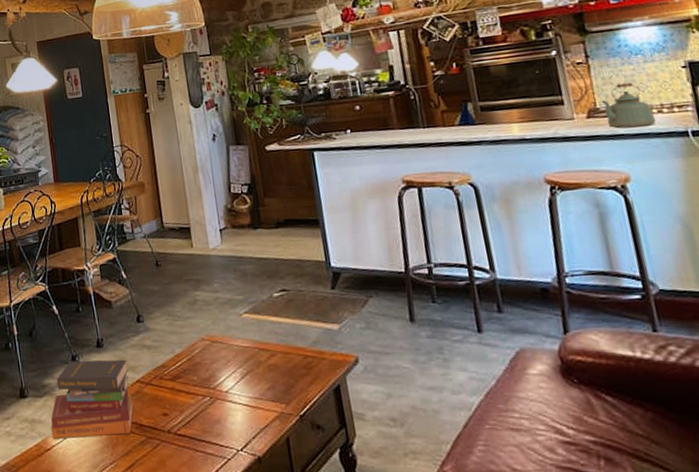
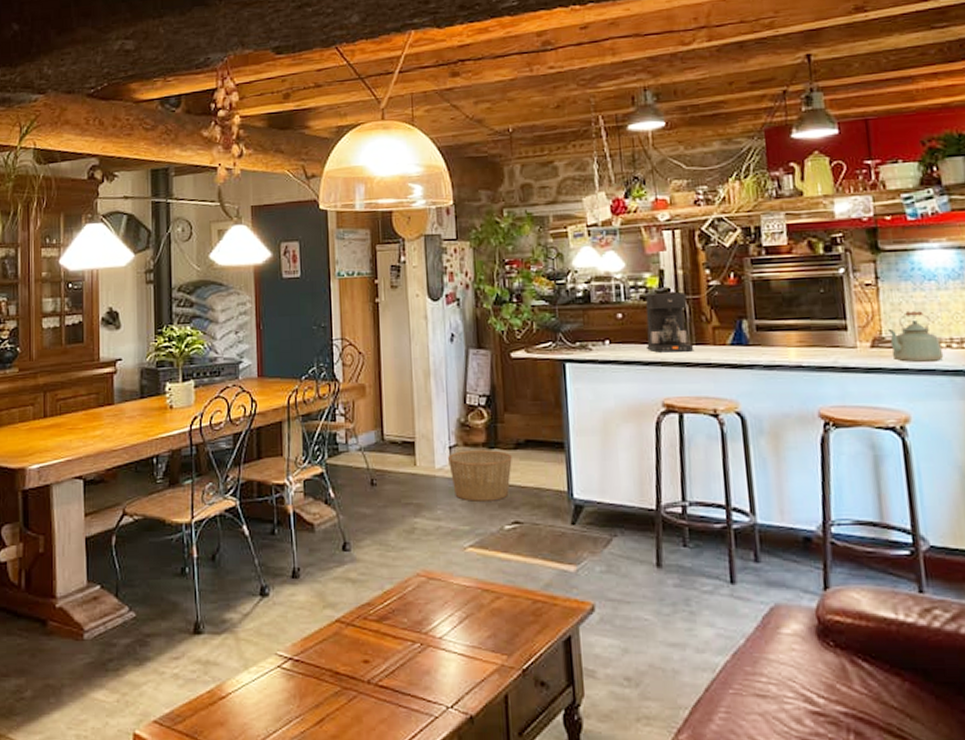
books: present [51,359,134,439] -> none [228,592,330,685]
basket: none [219,230,275,275] -> present [448,450,512,502]
coffee maker: none [379,83,425,137] -> present [645,292,693,353]

